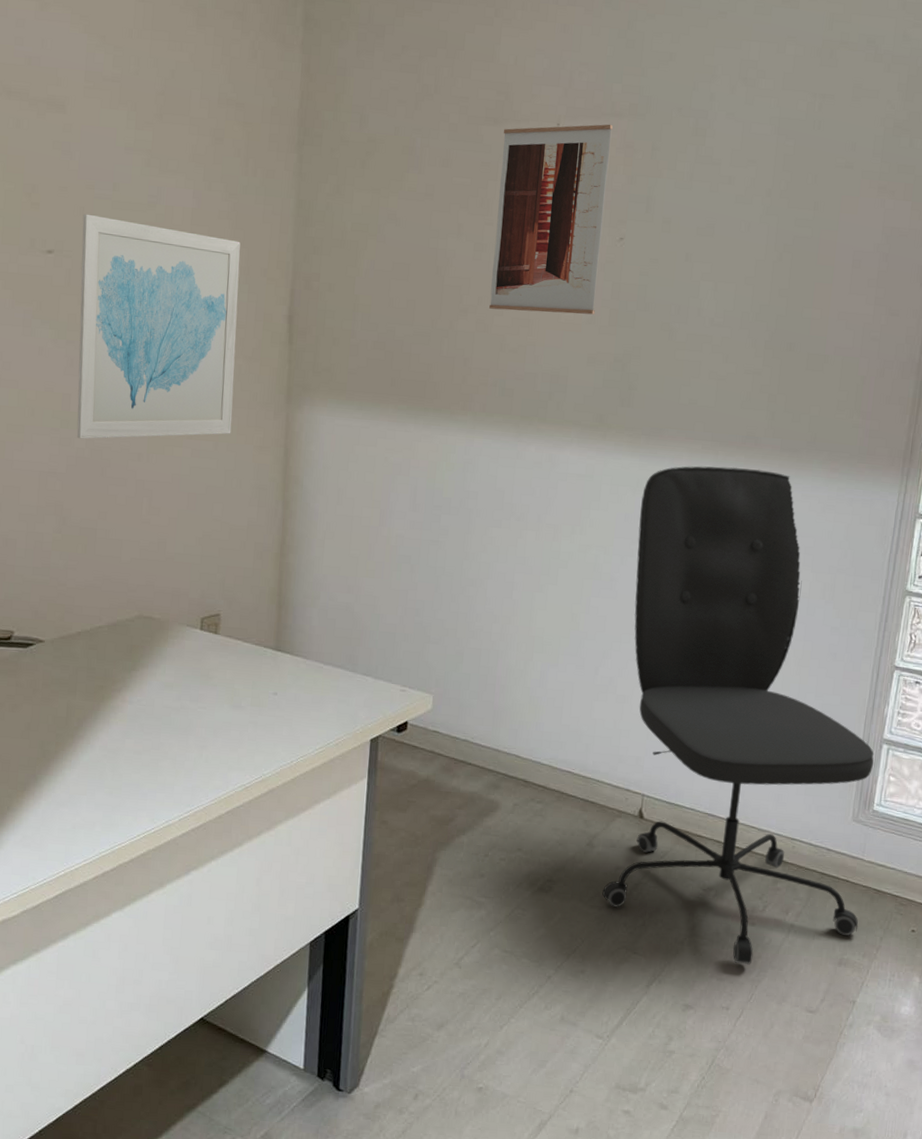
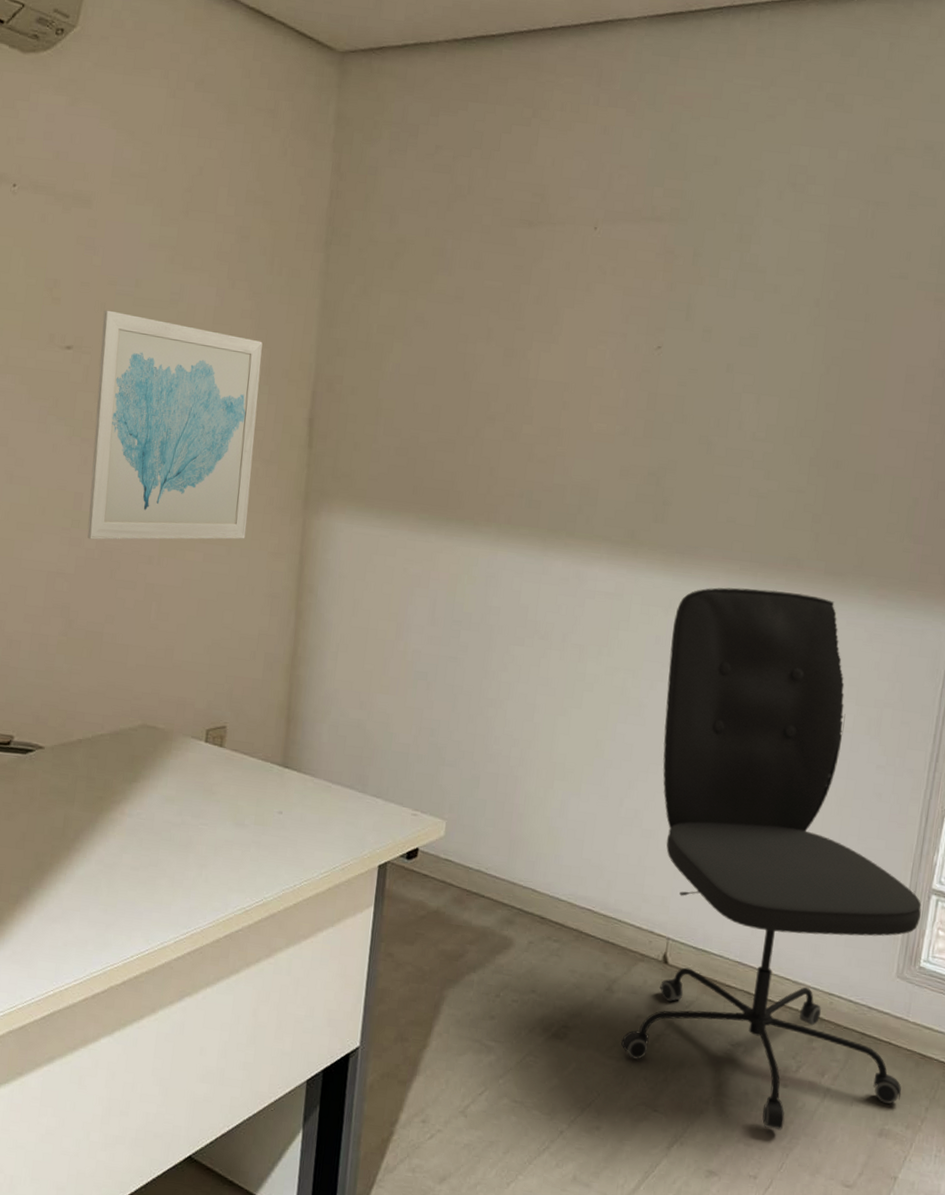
wall art: present [489,124,613,315] -> none [518,228,653,426]

